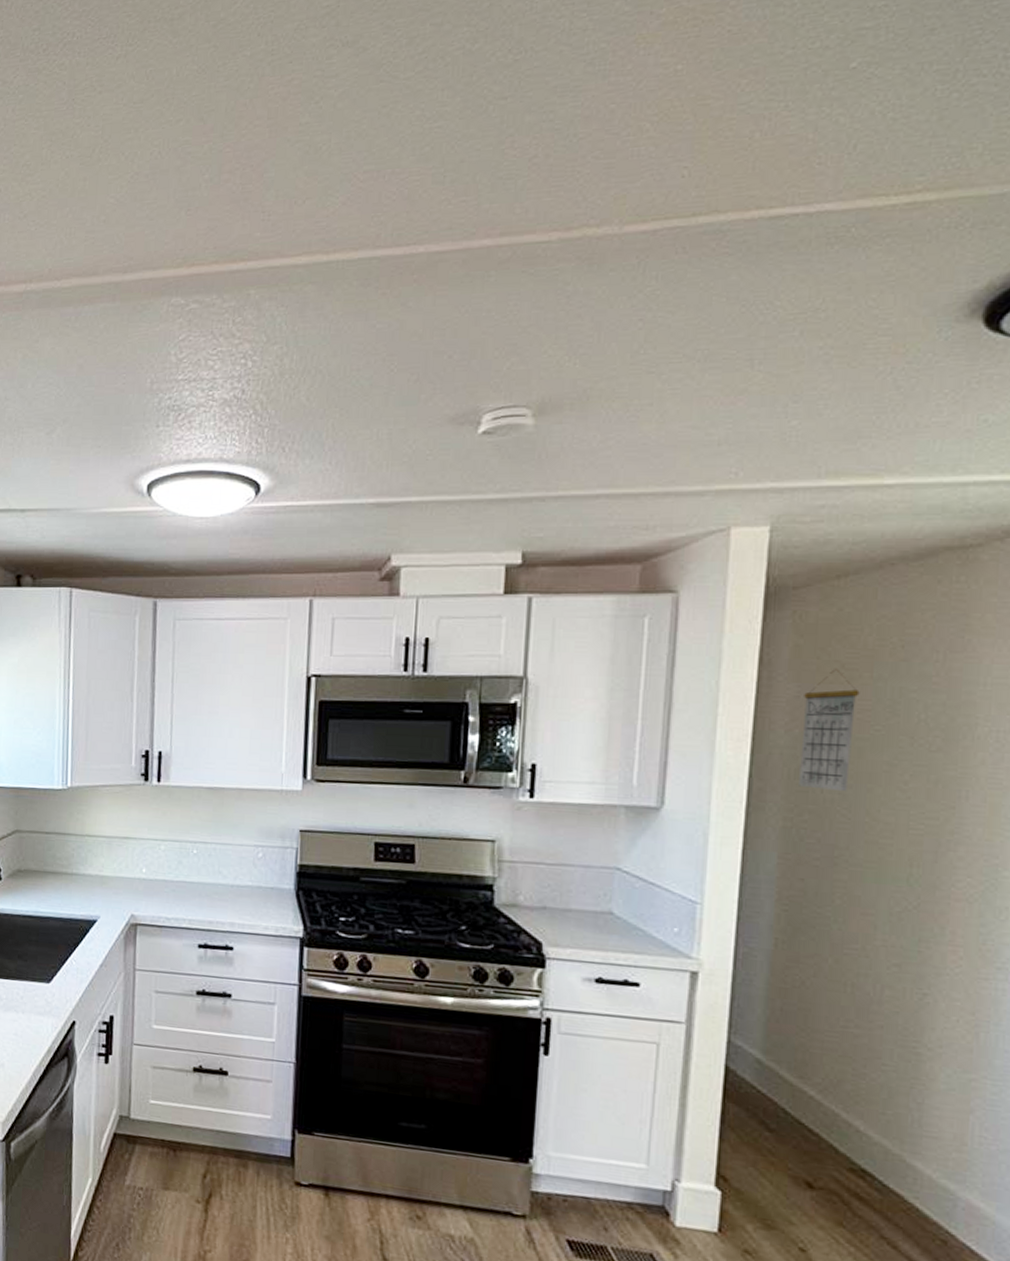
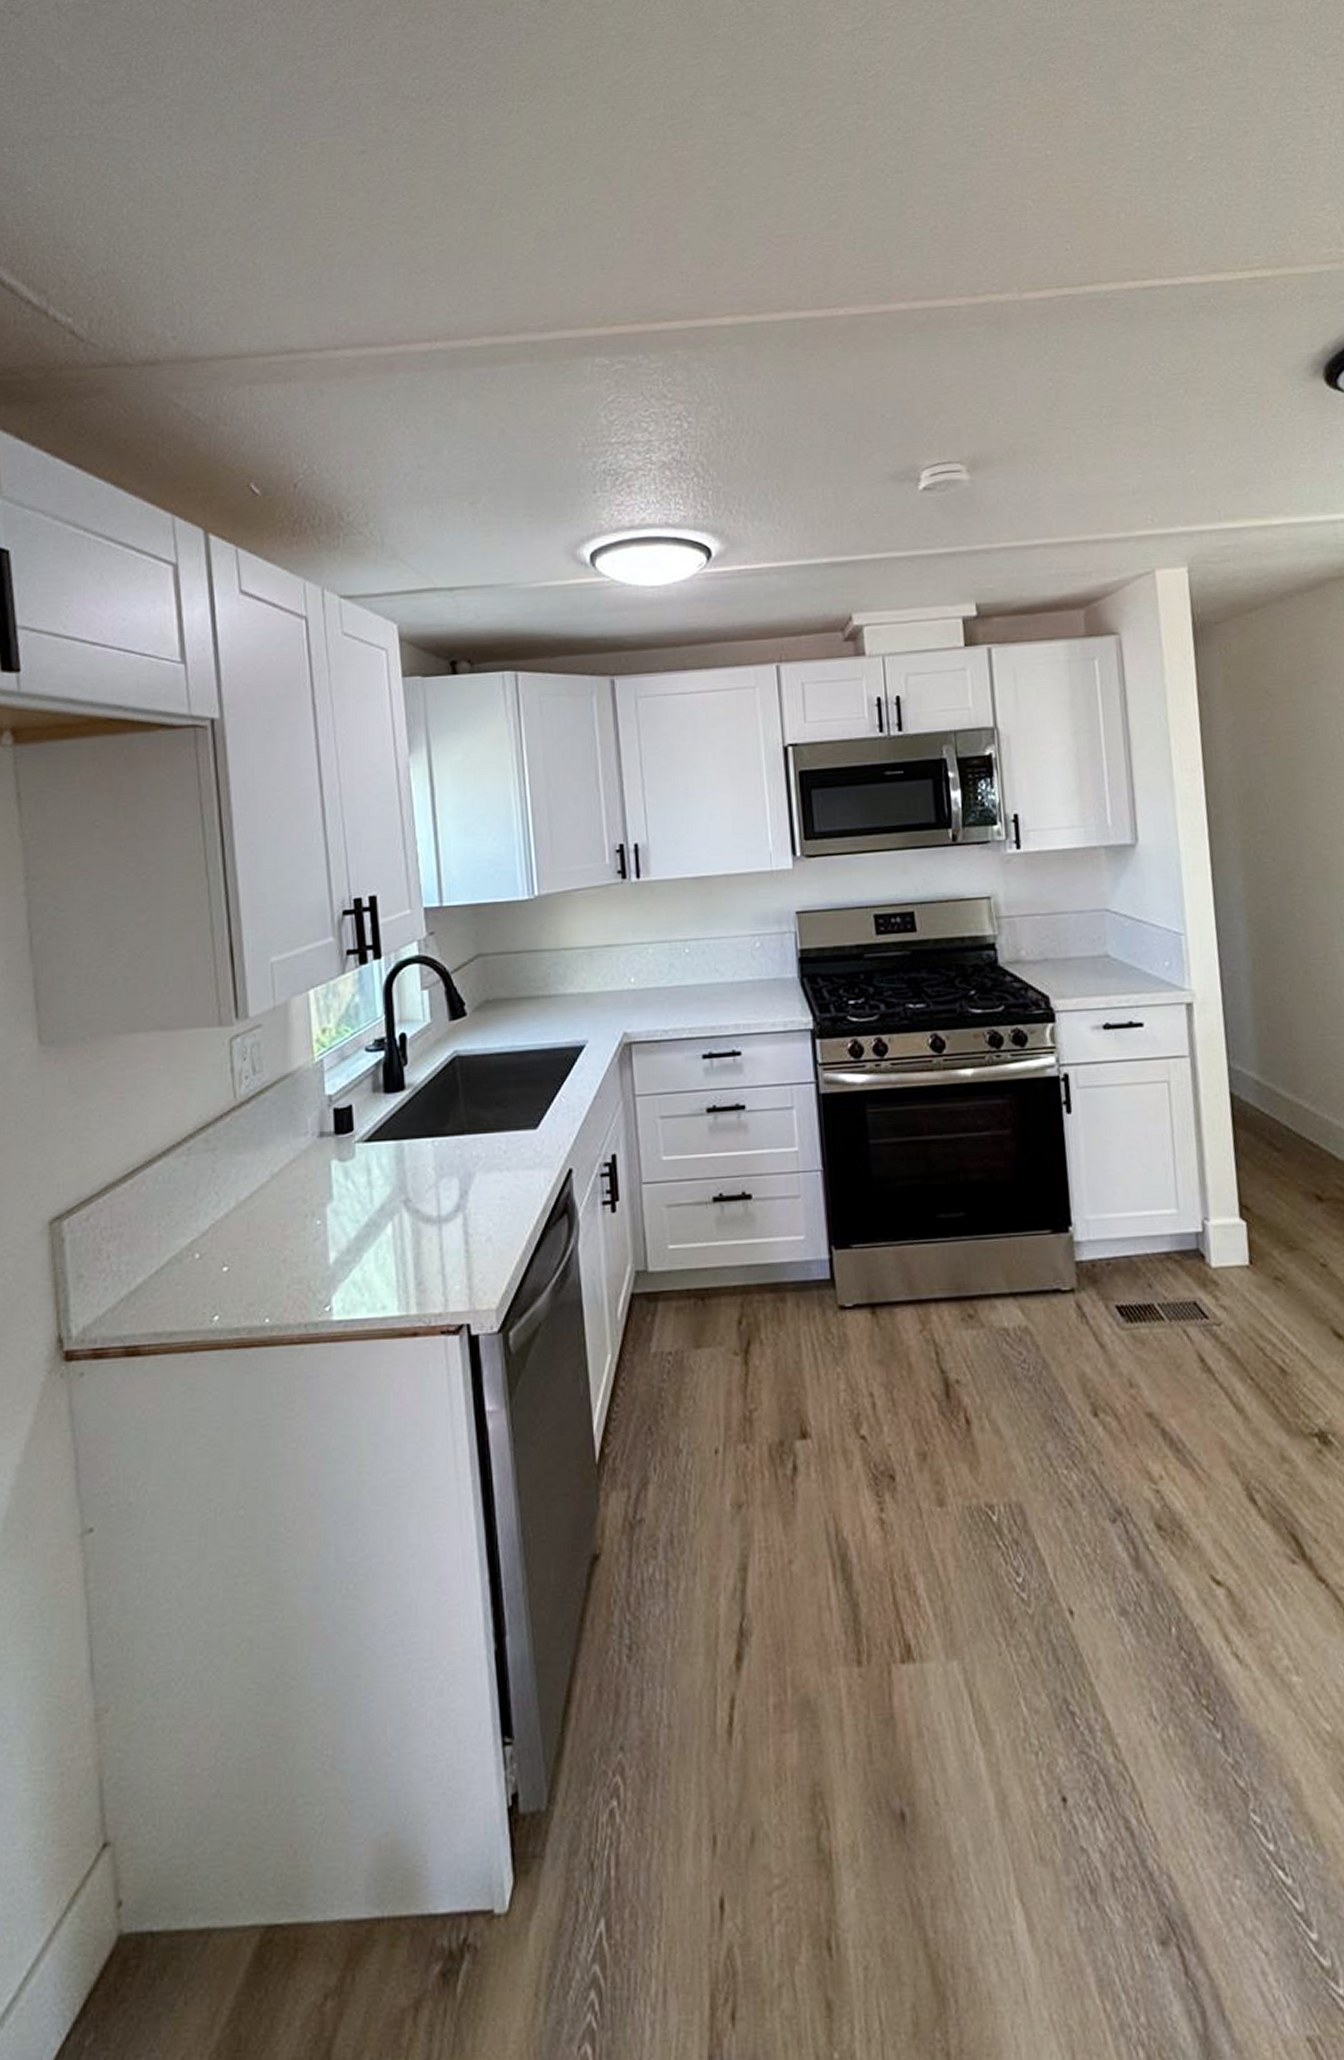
calendar: present [799,669,860,792] -> none [1239,696,1288,810]

